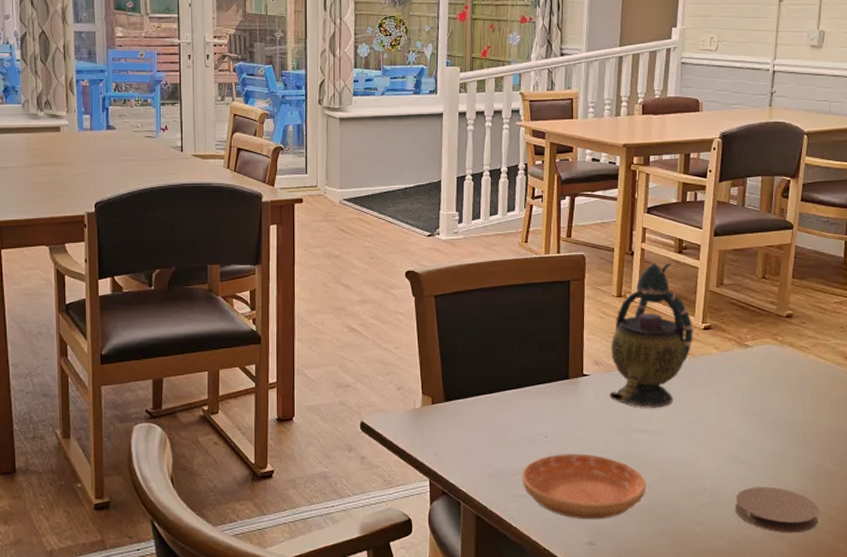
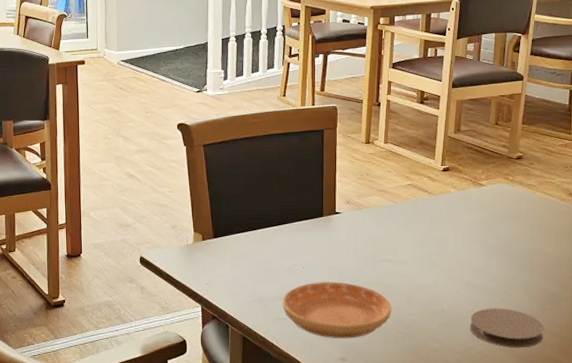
teapot: present [609,263,693,408] -> none [359,112,433,241]

